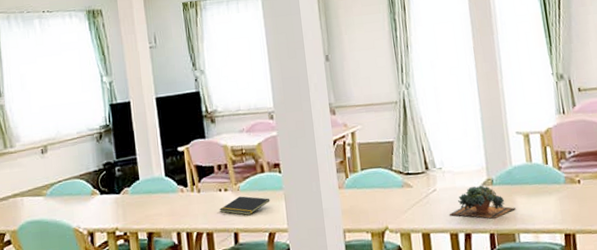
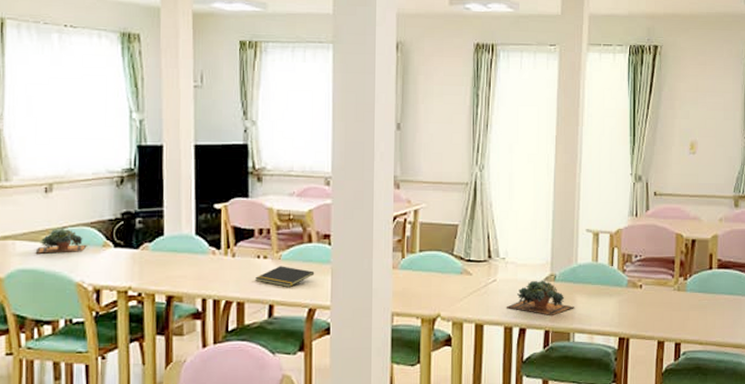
succulent plant: none [39,182,79,207] -> present [35,228,87,254]

